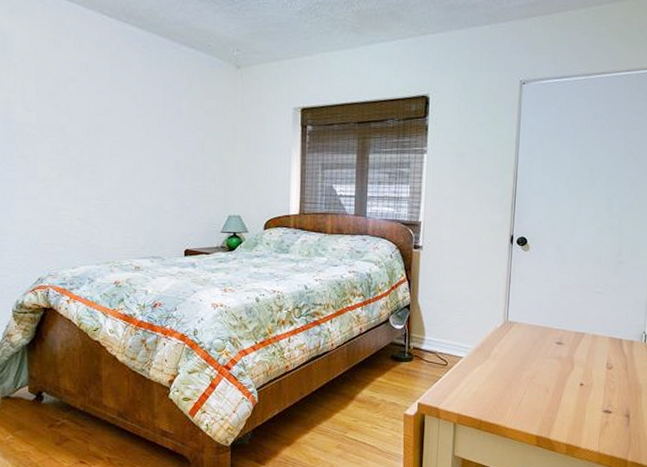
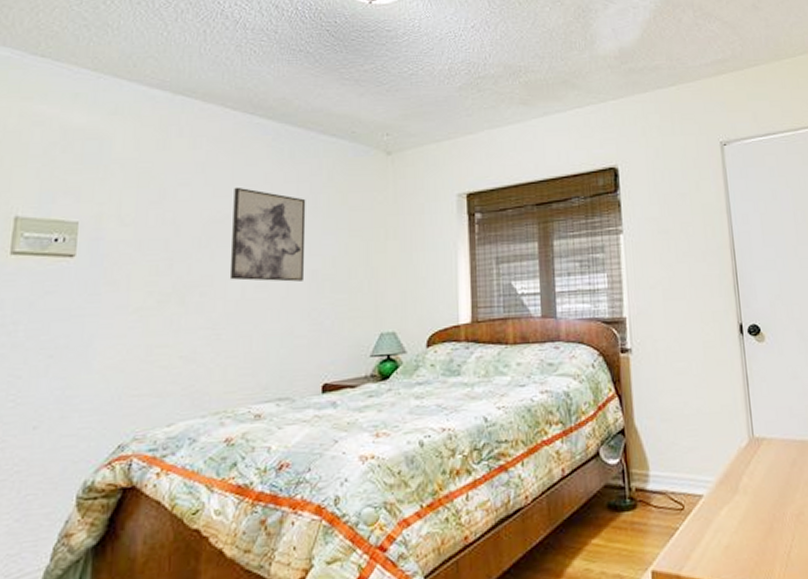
wall art: none [112,86,171,169] -> present [229,187,306,282]

